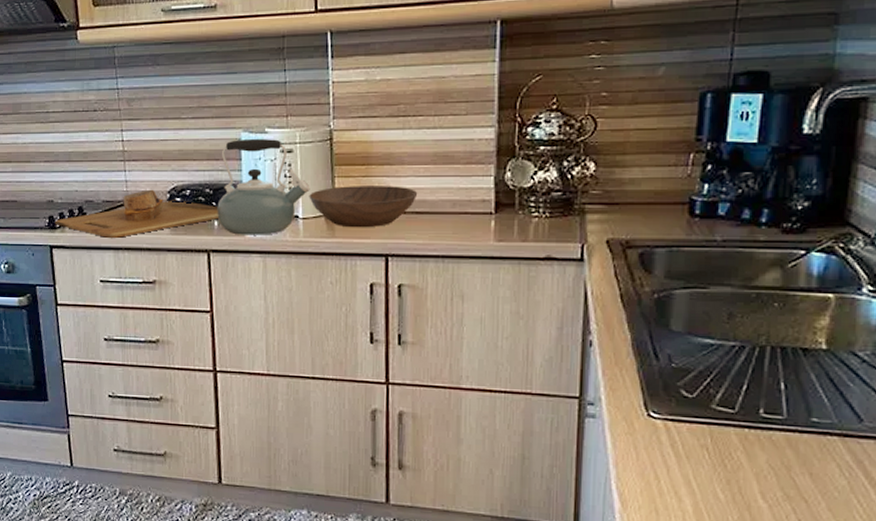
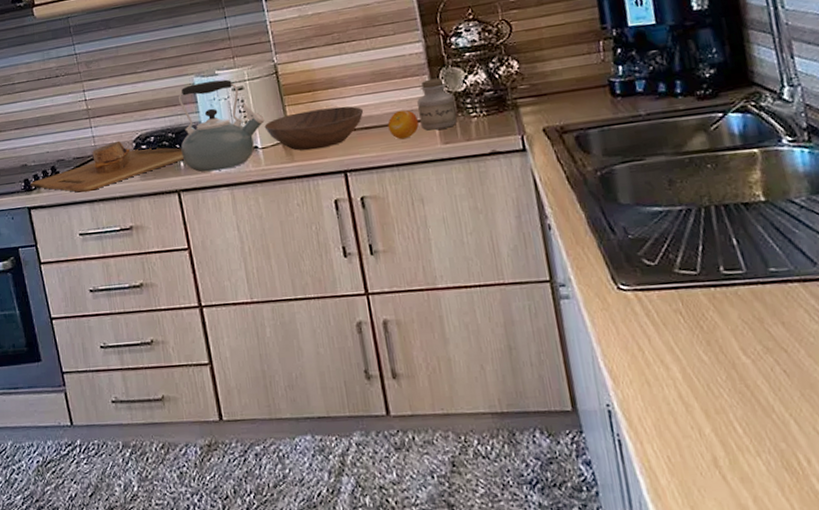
fruit: none [441,198,474,230] -> present [387,109,419,140]
jar: none [476,169,517,225] -> present [416,78,457,131]

